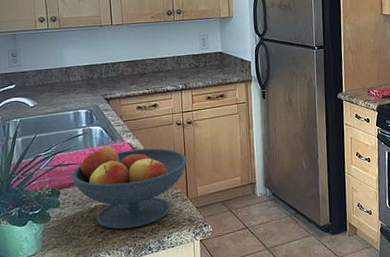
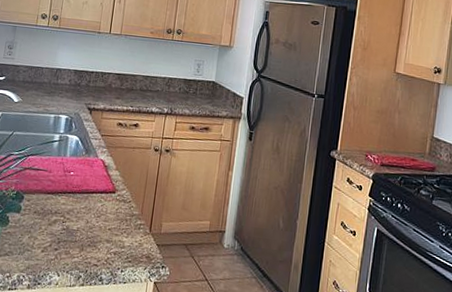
fruit bowl: present [71,146,188,229] -> none [37,157,159,253]

